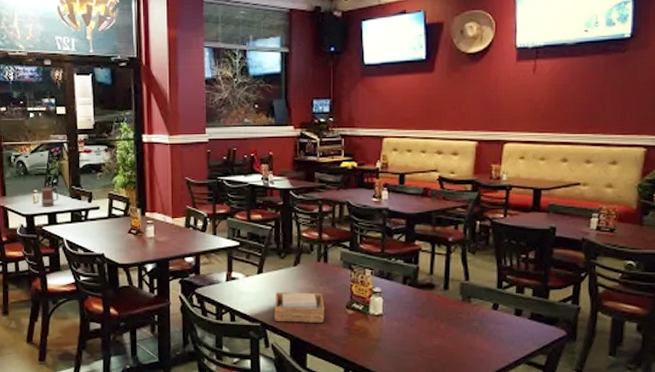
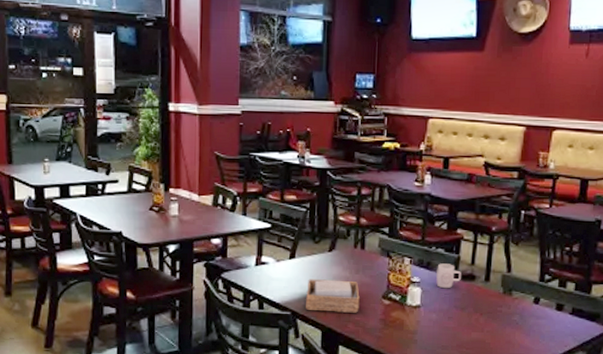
beer mug: present [41,186,59,207] -> none [53,155,72,178]
mug: none [397,274,421,298] -> present [436,263,461,289]

